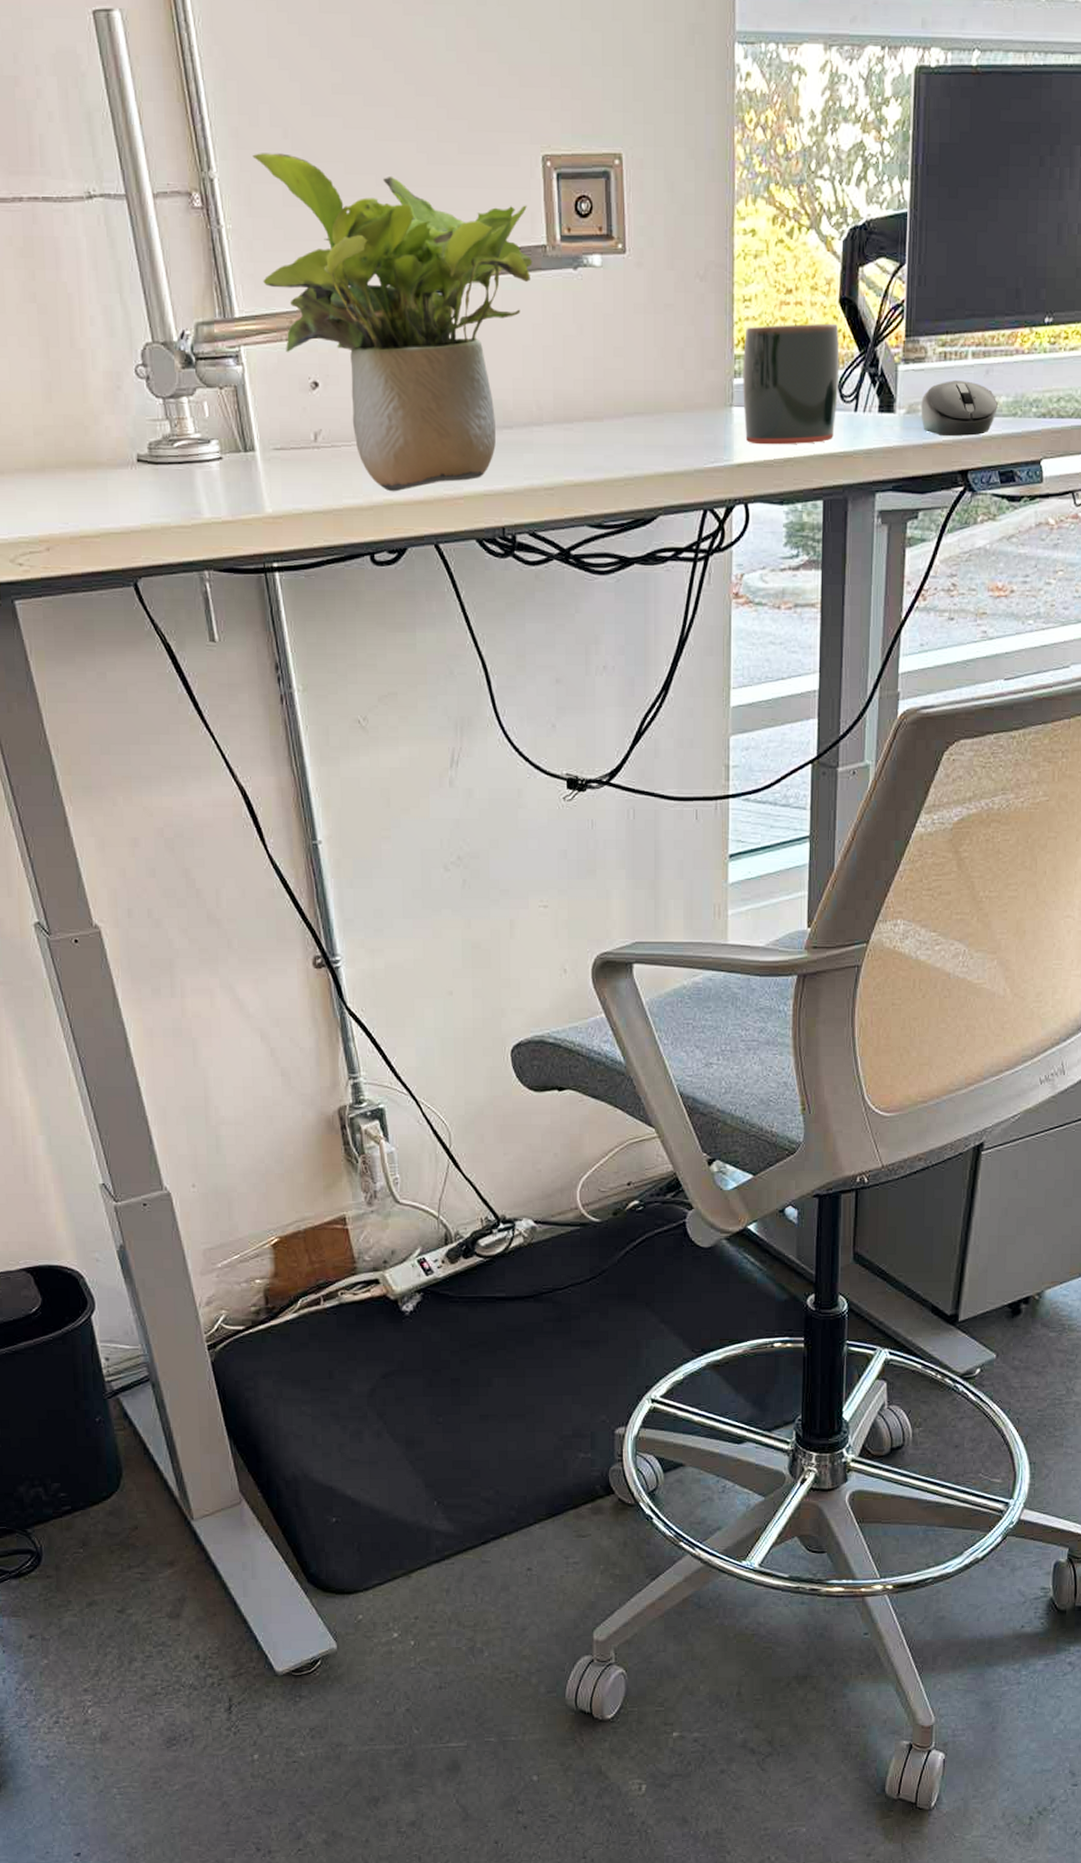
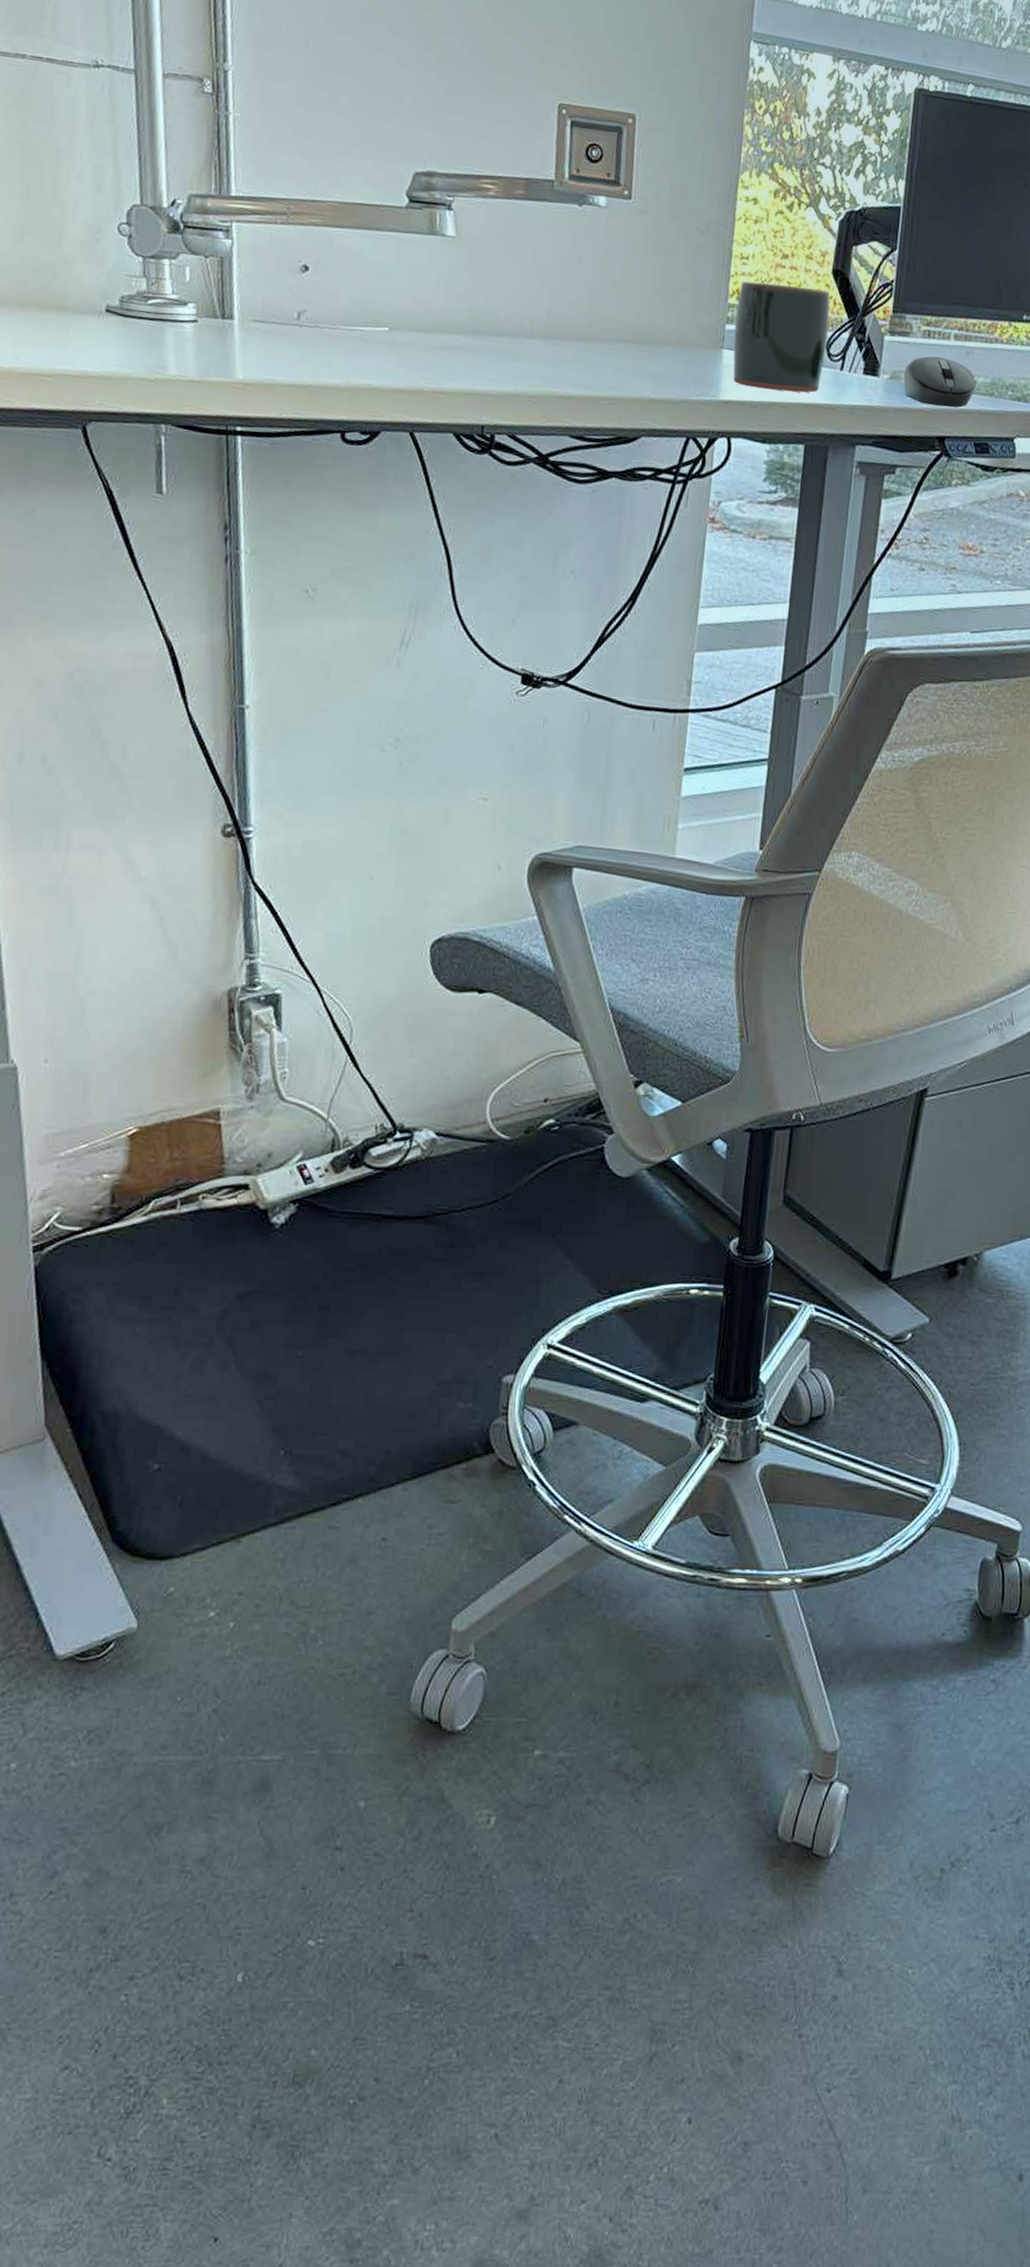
potted plant: present [252,153,533,492] -> none [265,56,539,378]

